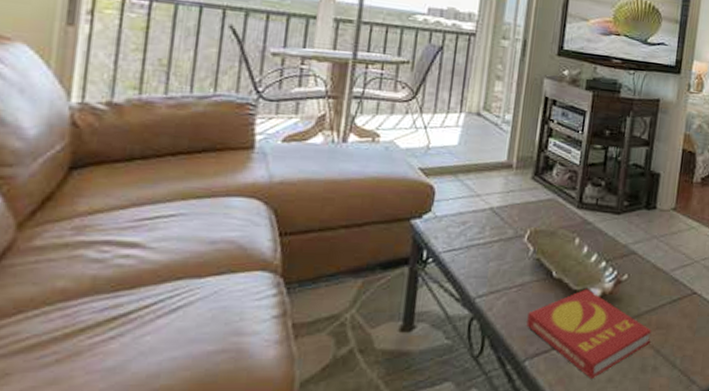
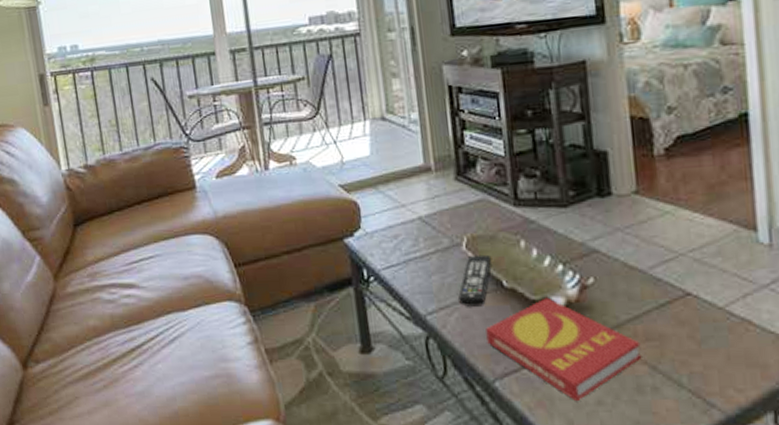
remote control: none [509,246,548,293] -> present [458,254,492,307]

